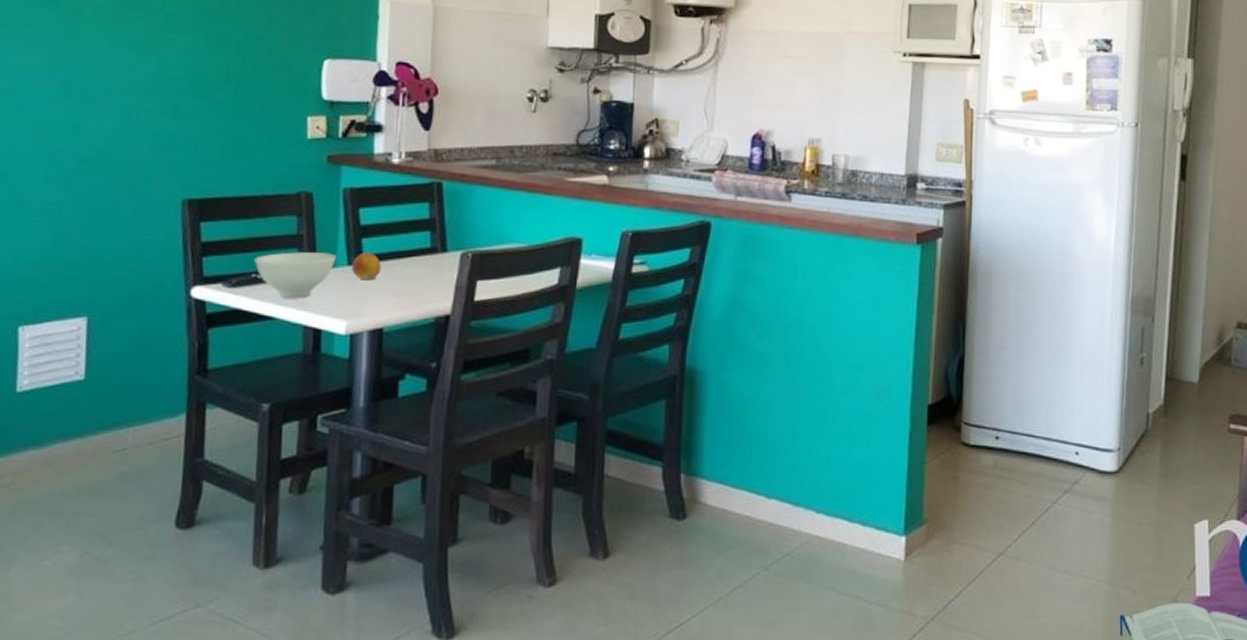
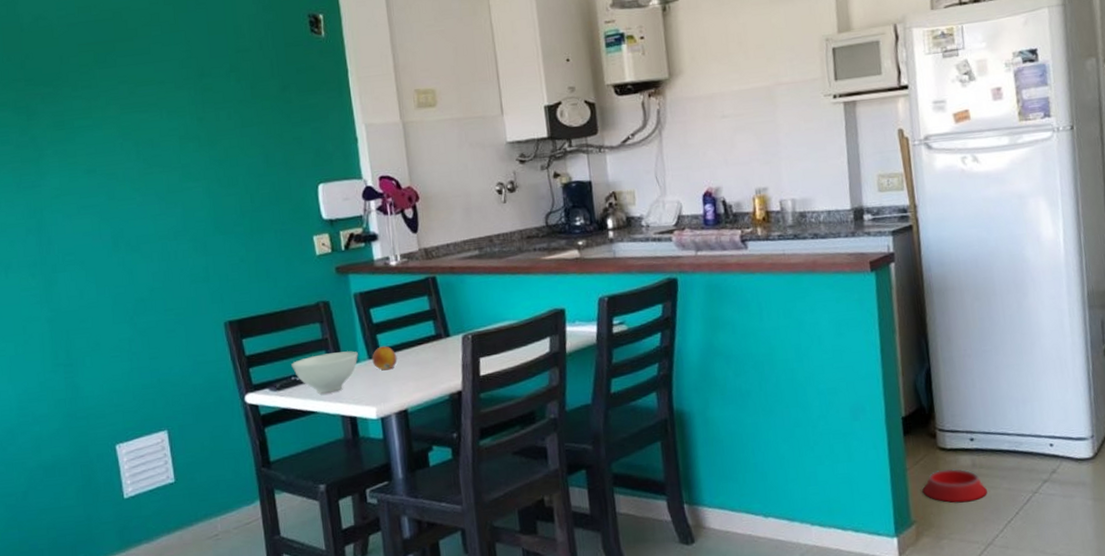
pet bowl: none [939,468,1006,505] -> present [922,469,987,503]

